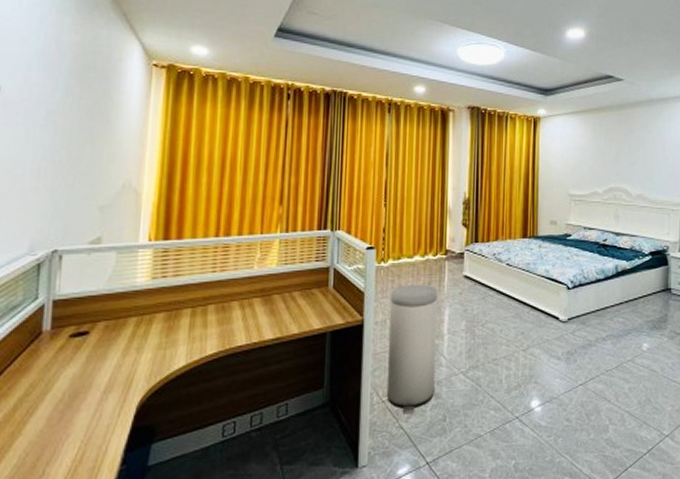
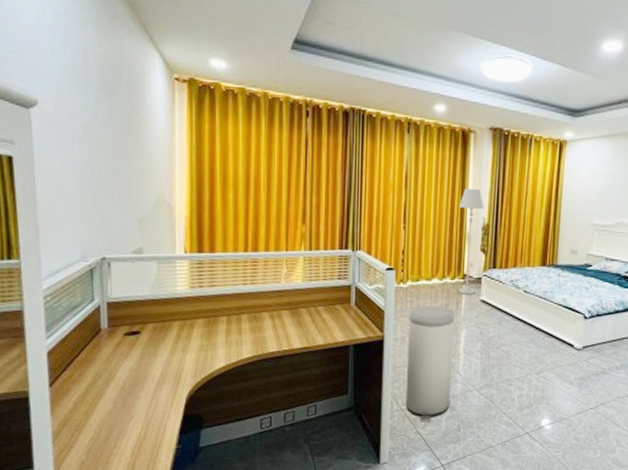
floor lamp: none [440,164,465,271] -> present [459,188,485,295]

